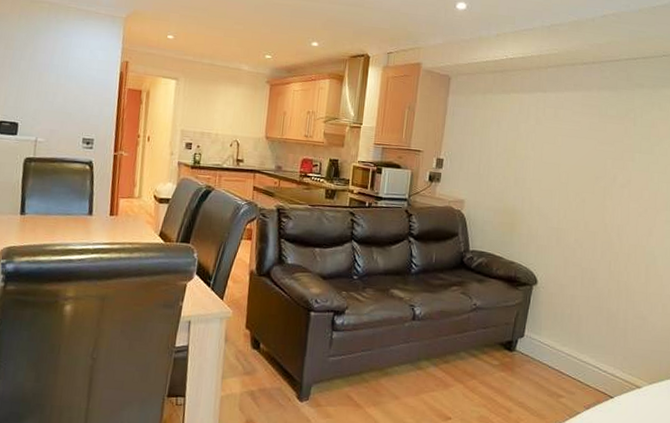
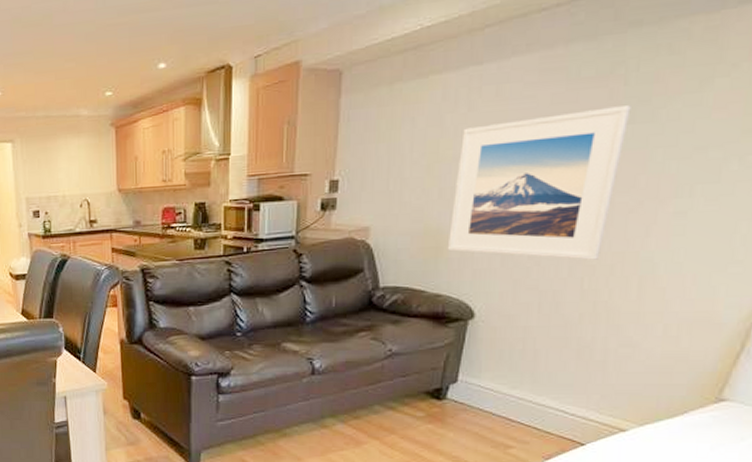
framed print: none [519,136,638,249] -> present [447,105,631,260]

